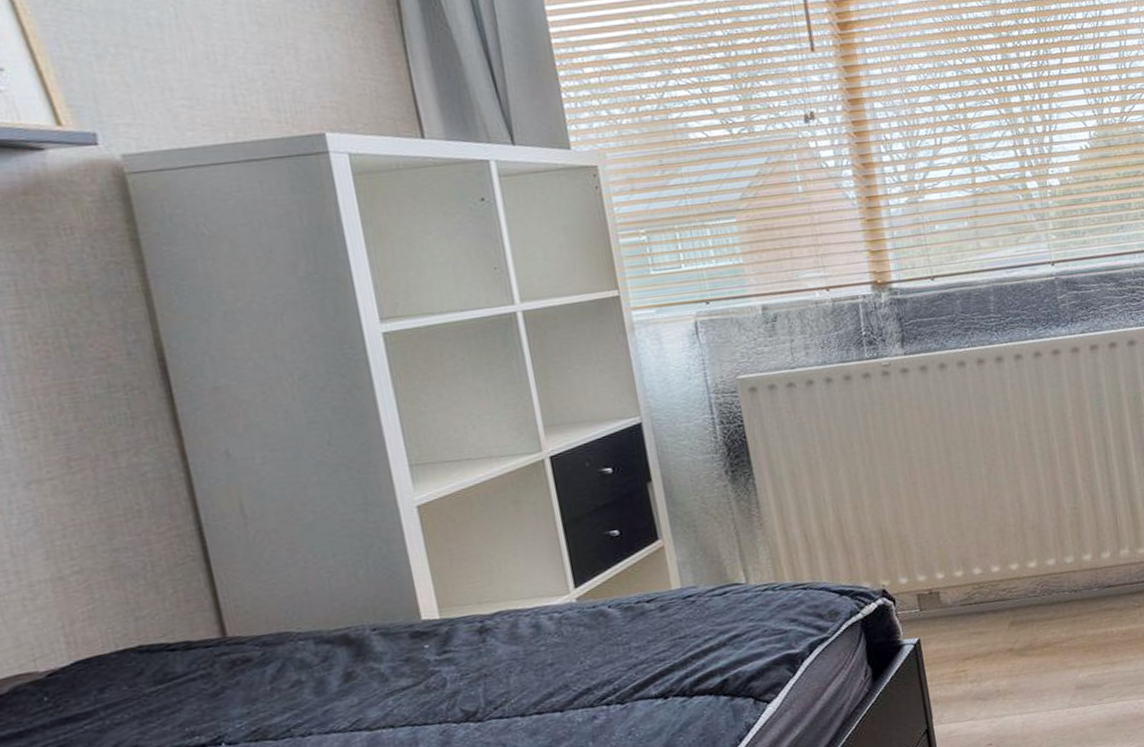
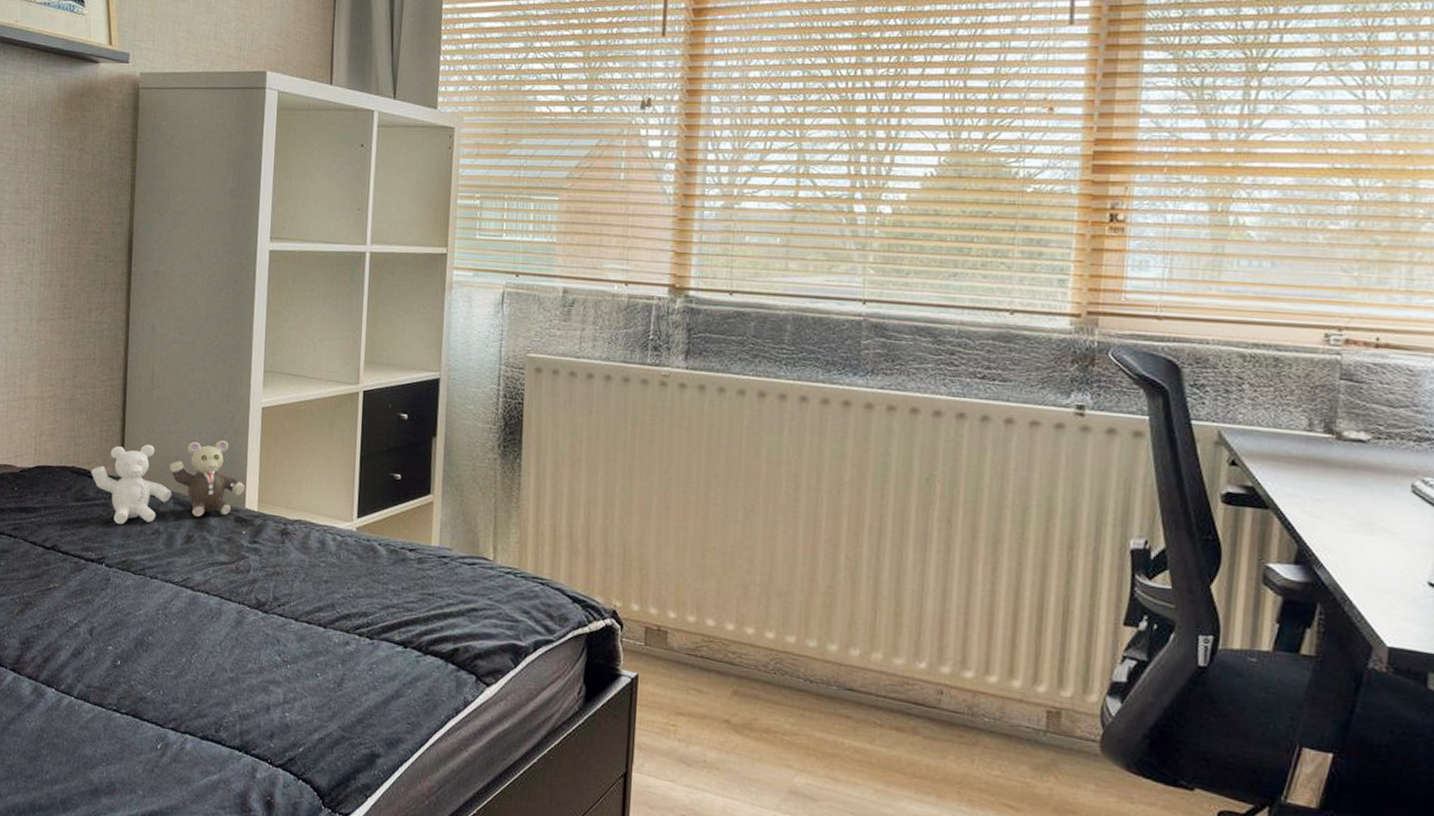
teddy bear: none [171,555,416,692] -> present [91,440,245,525]

